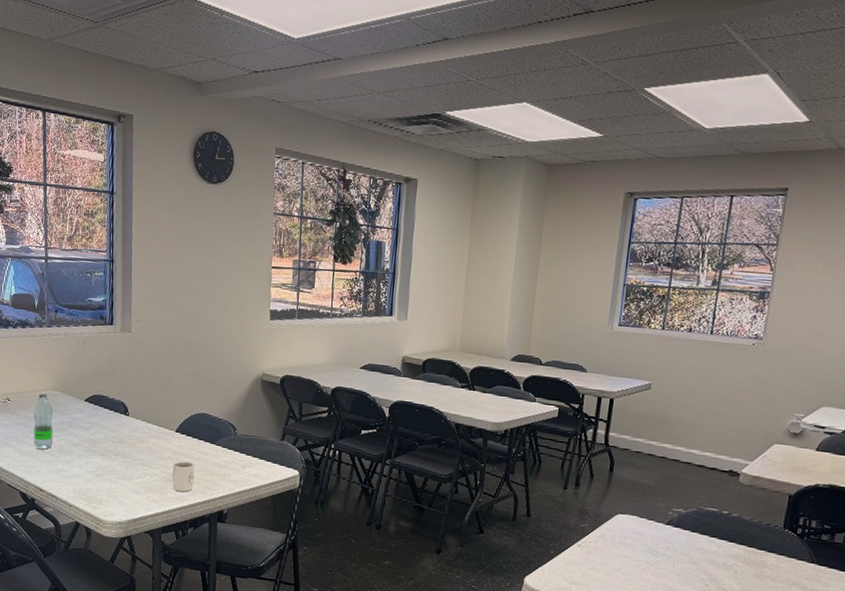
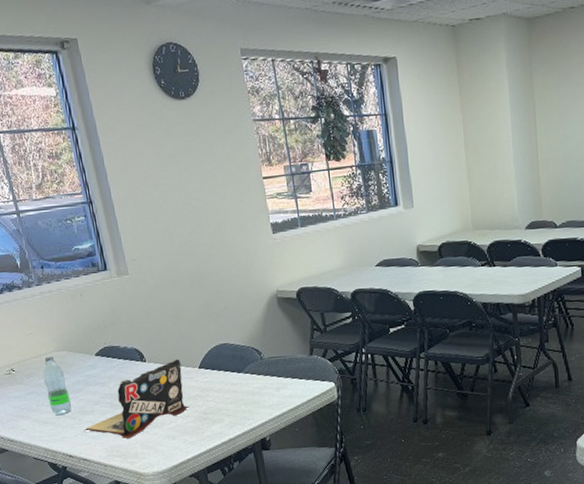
laptop: none [58,419,160,485] -> present [83,359,190,439]
mug: present [172,461,195,492] -> none [204,395,230,428]

